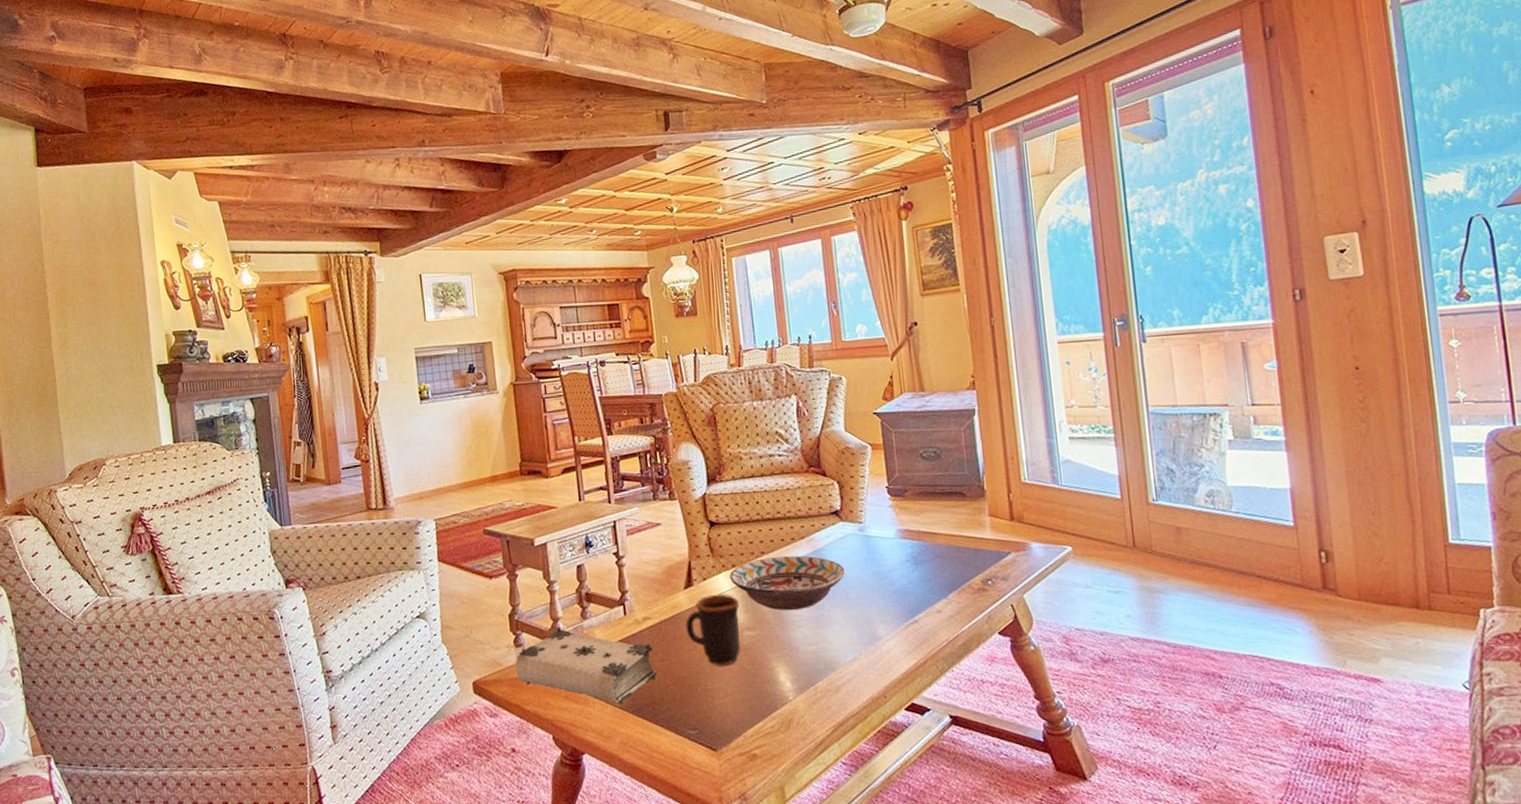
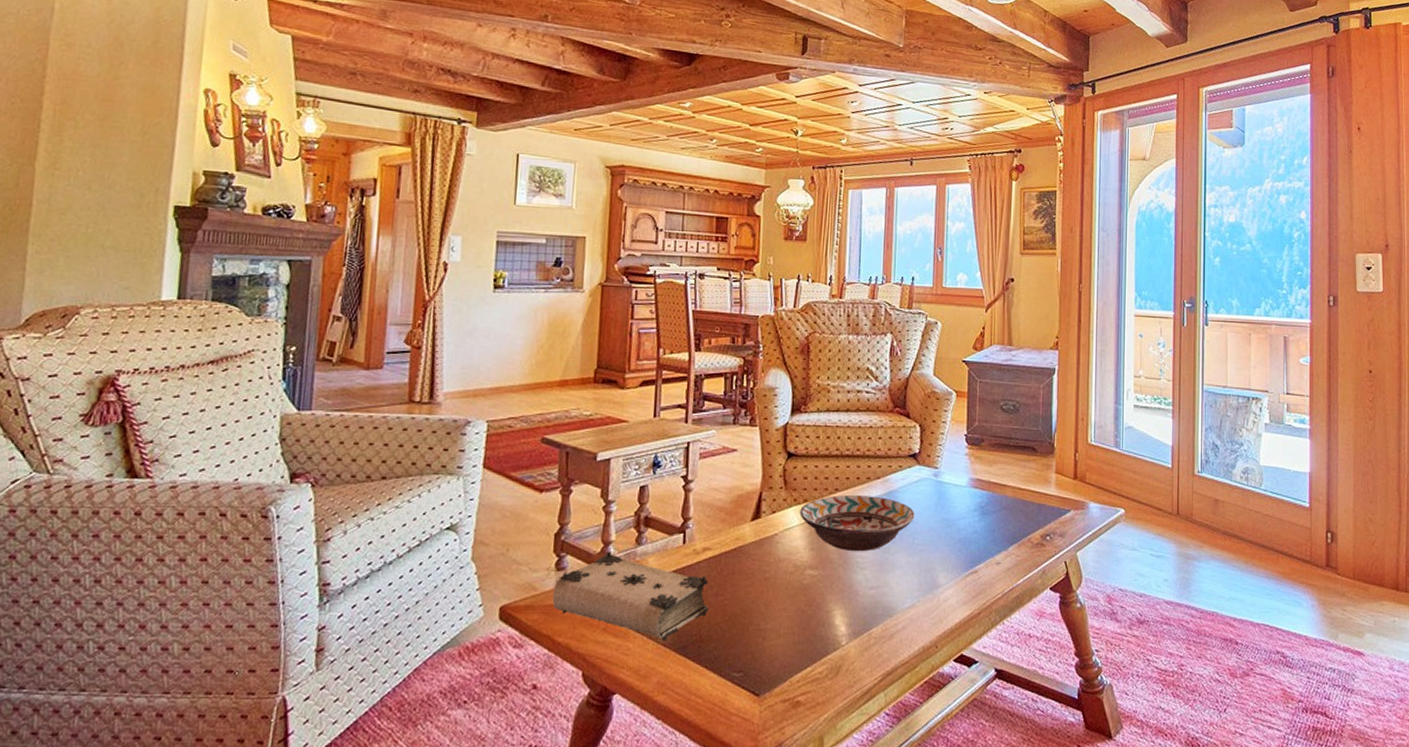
mug: present [685,594,741,666] -> none [746,529,805,605]

